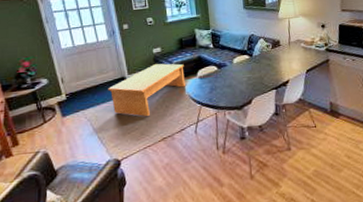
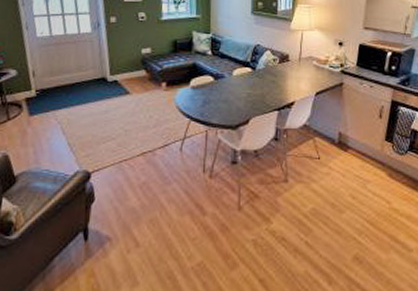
coffee table: present [108,63,185,116] -> none [85,67,176,125]

